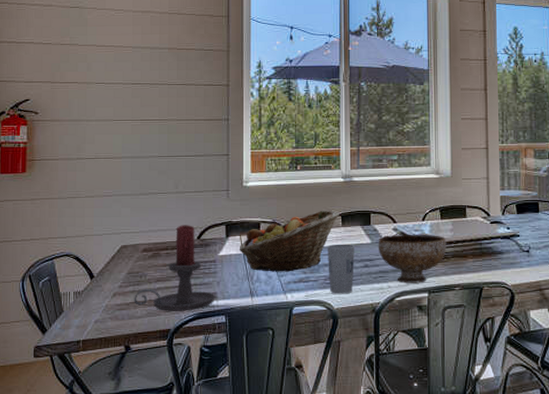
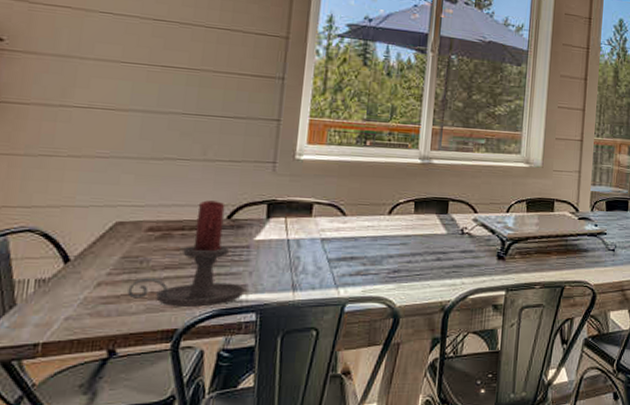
fruit basket: present [239,210,340,272] -> none [282,193,414,263]
cup: present [328,244,354,294] -> none [392,233,427,290]
bowl: present [378,234,447,283] -> none [454,225,531,280]

